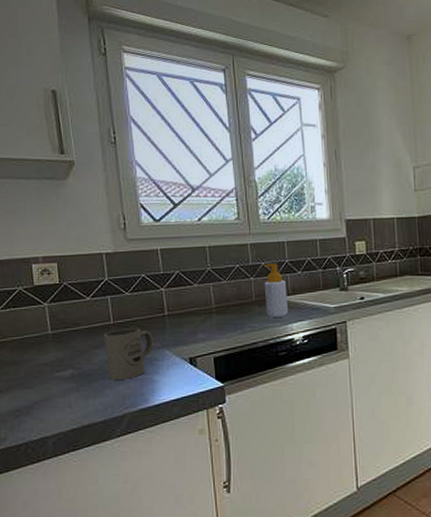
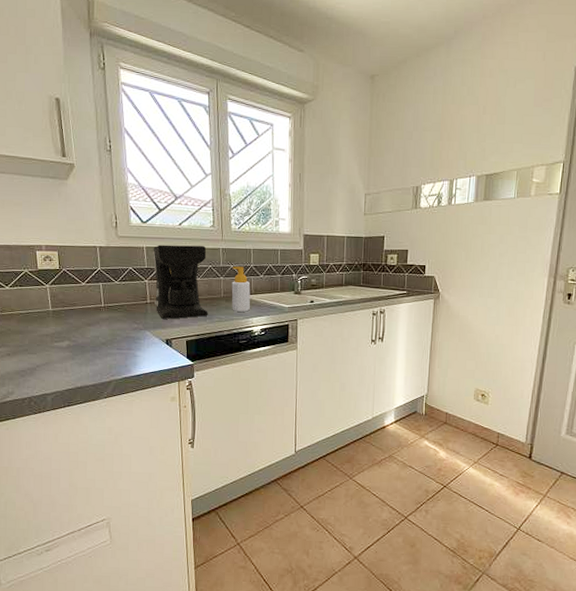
mug: present [103,328,154,380] -> none [95,311,137,353]
coffee maker: none [169,243,238,333] -> present [153,244,208,319]

